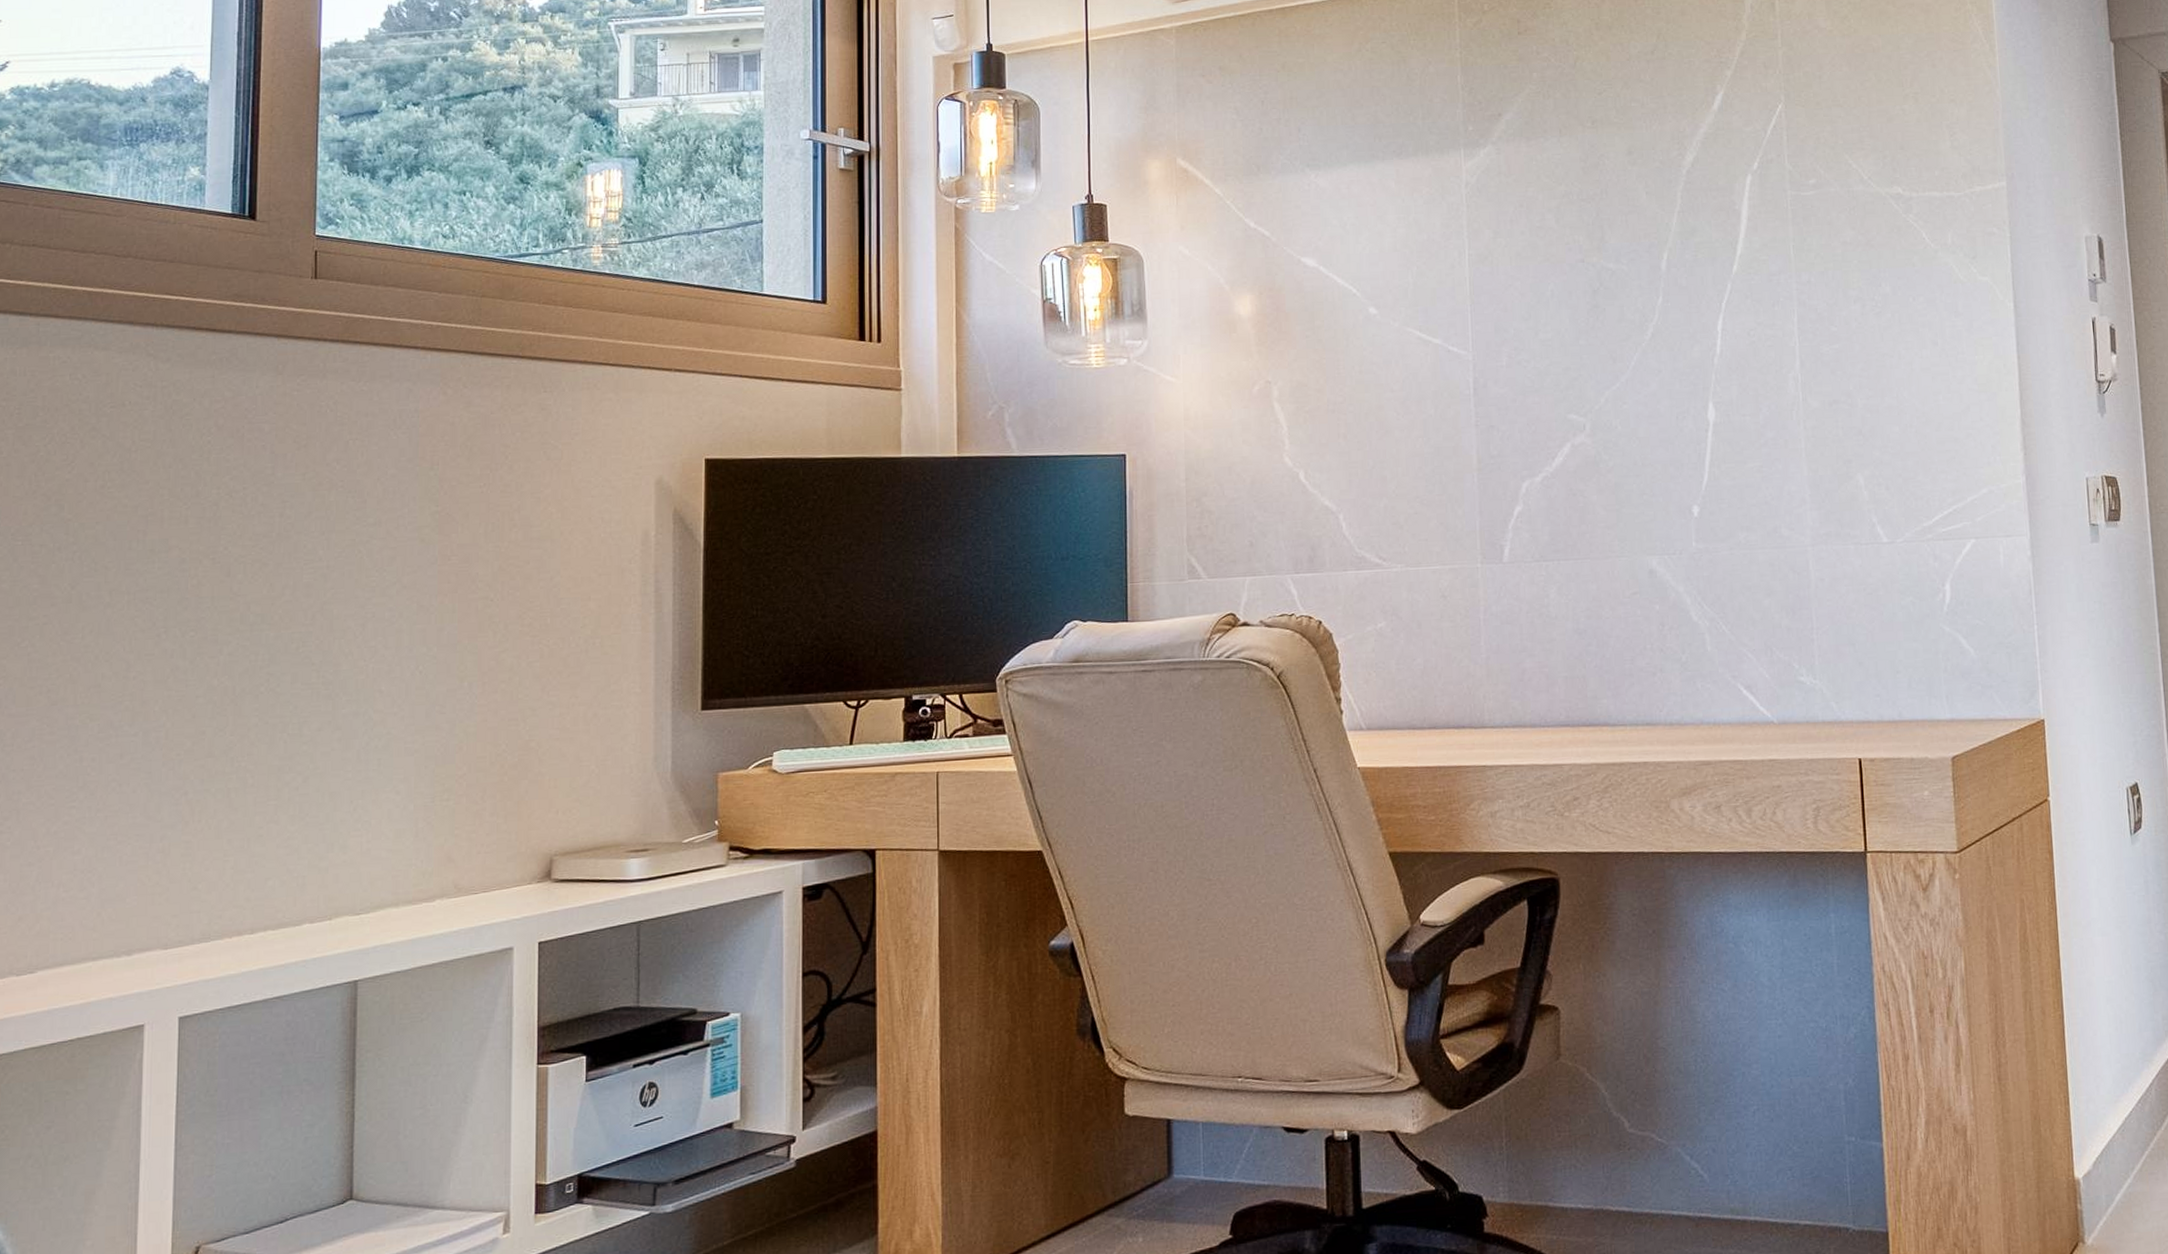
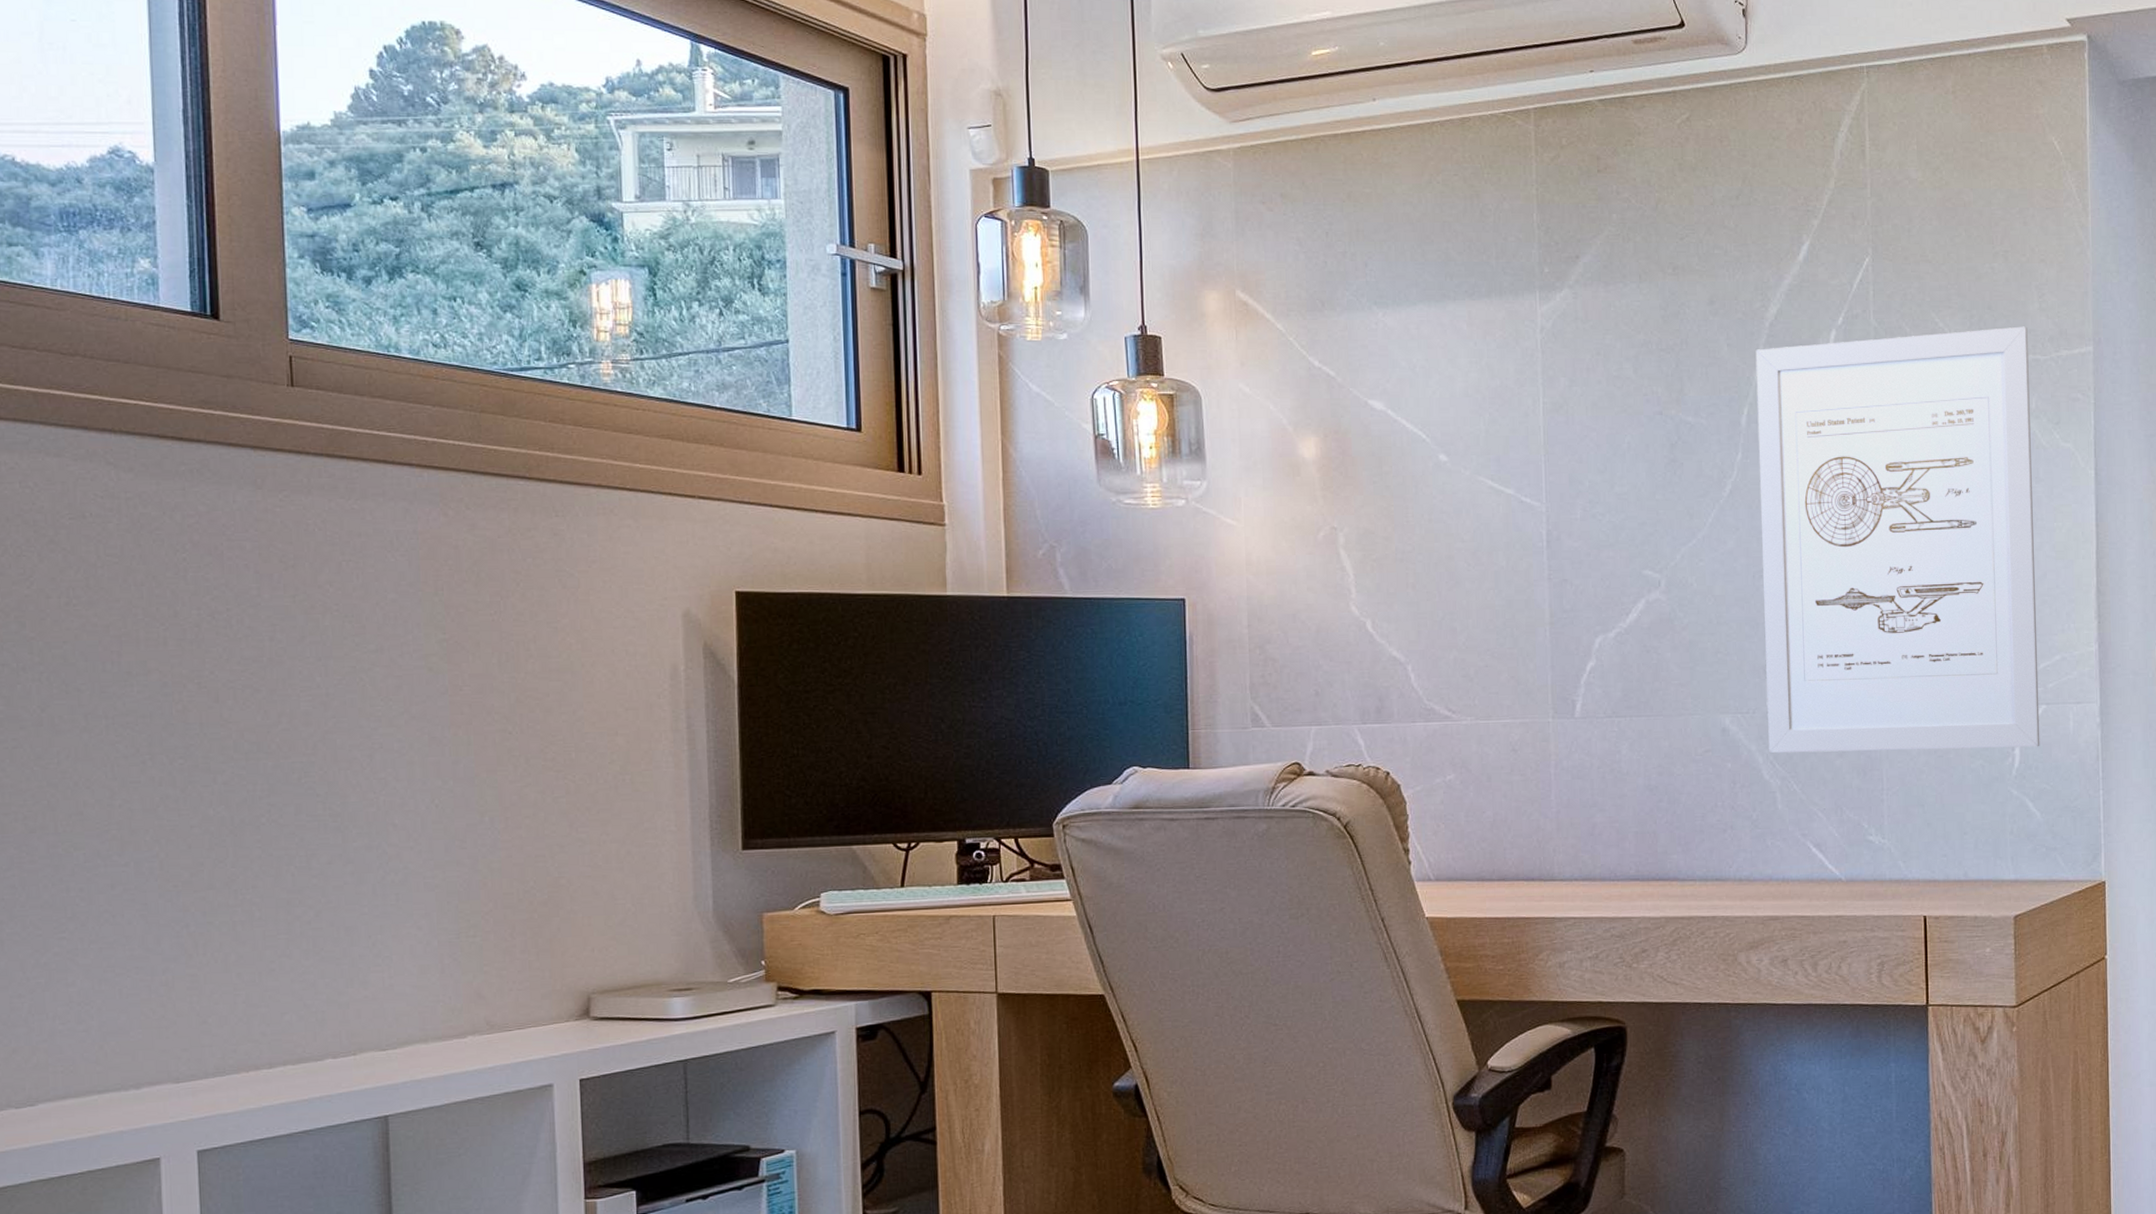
wall art: none [1673,164,1971,594] -> present [1755,326,2040,754]

